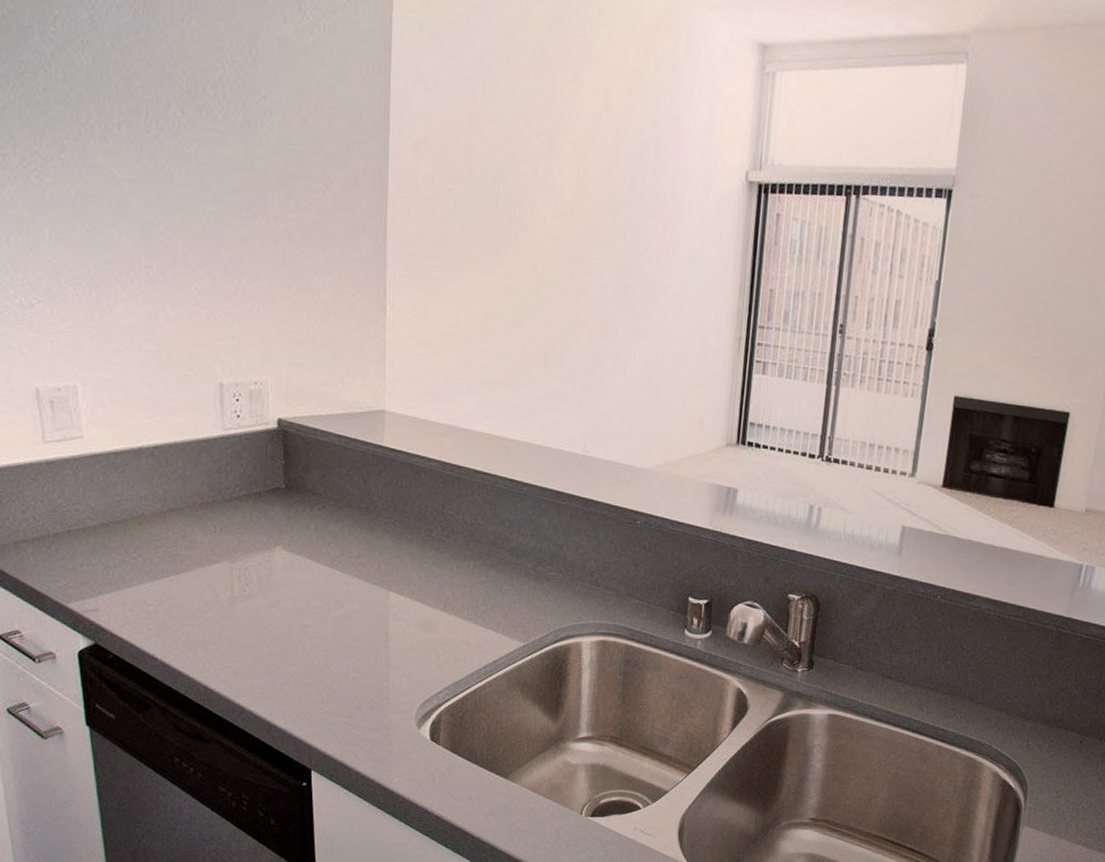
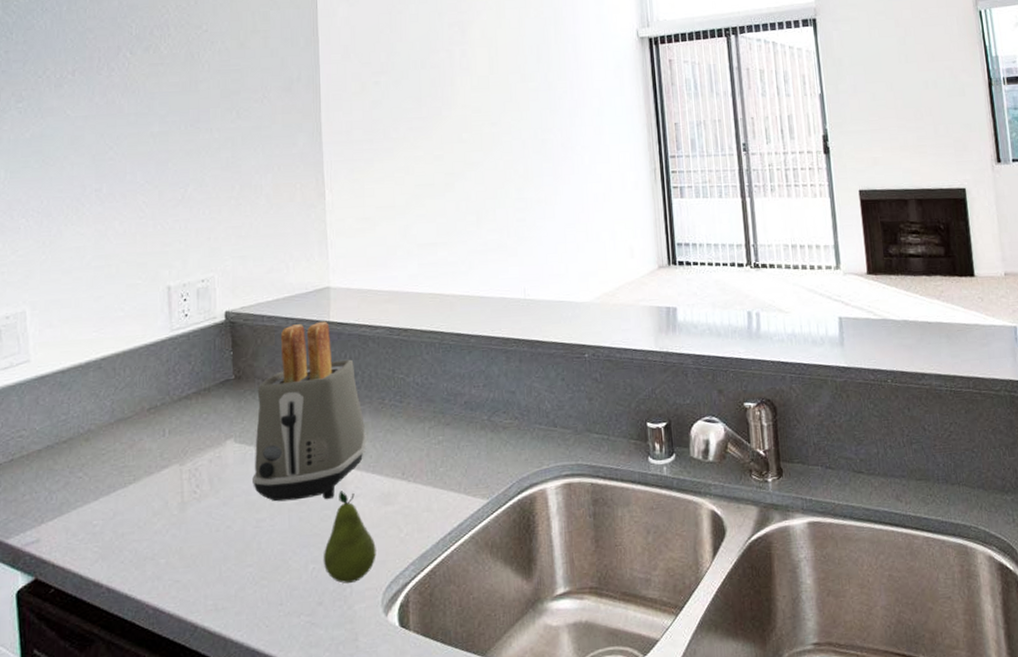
toaster: none [300,443,413,618] -> present [253,321,368,502]
fruit: none [363,611,414,696] -> present [323,491,376,584]

